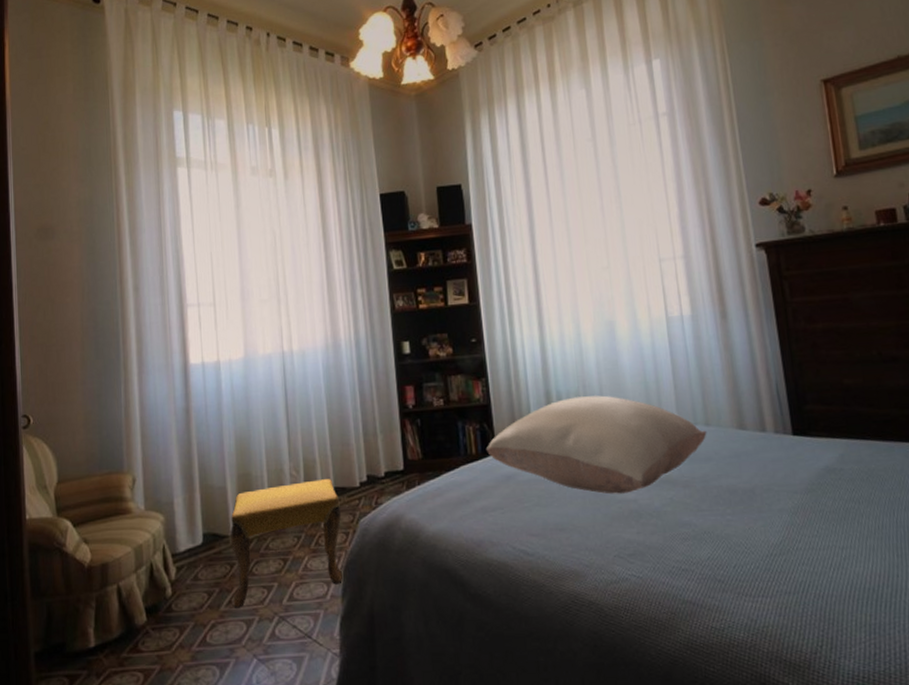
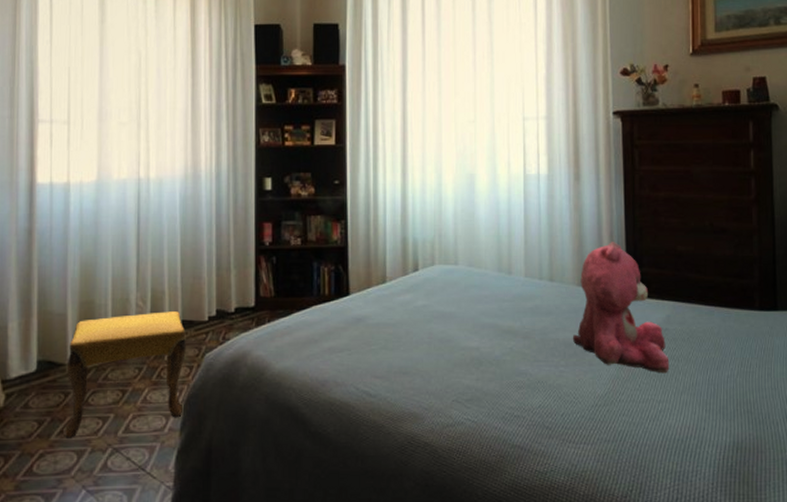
pillow: present [485,395,707,494] -> none [338,245,550,341]
teddy bear: none [736,380,850,518] -> present [572,242,670,374]

